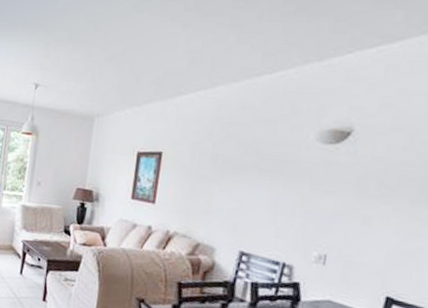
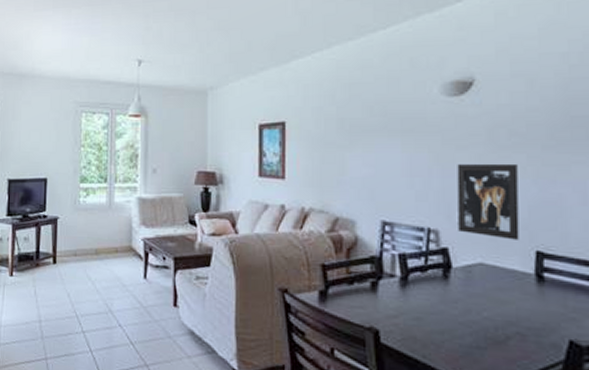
wall art: none [312,208,383,284] -> present [457,163,519,240]

